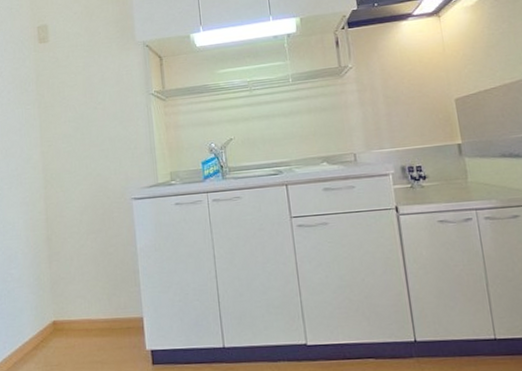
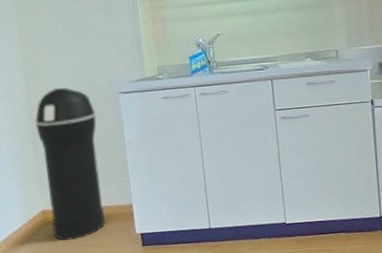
trash can: none [51,193,115,356] -> present [35,88,105,241]

